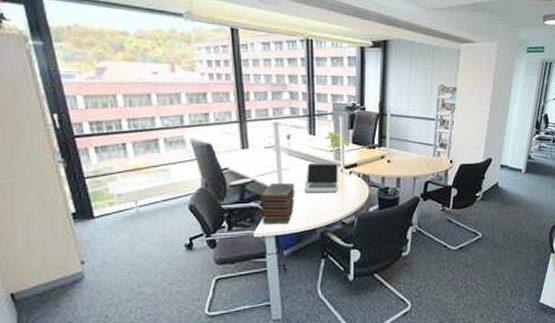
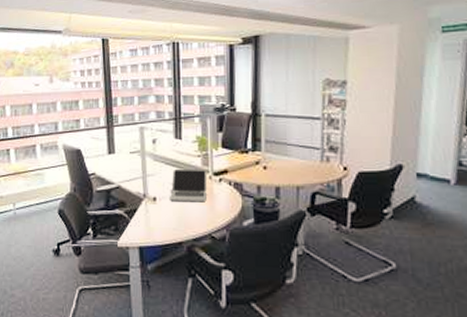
book stack: present [260,182,295,224] -> none [125,189,160,234]

